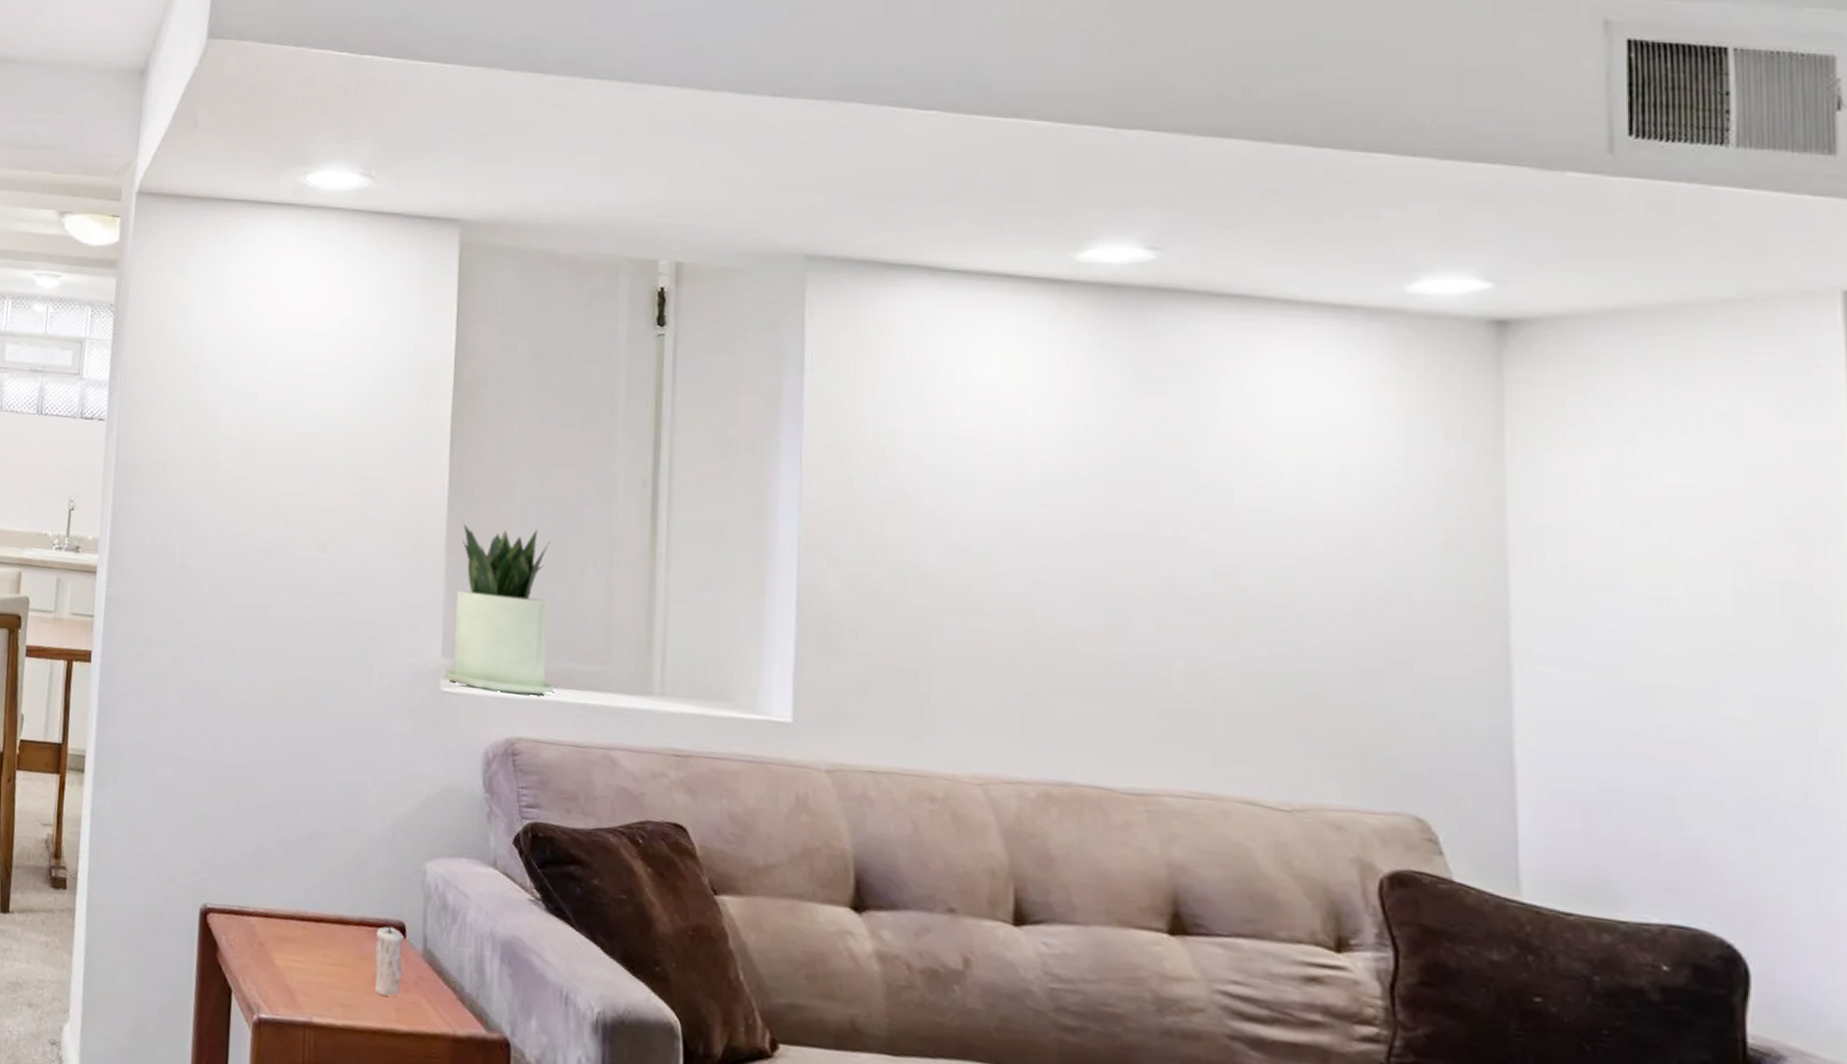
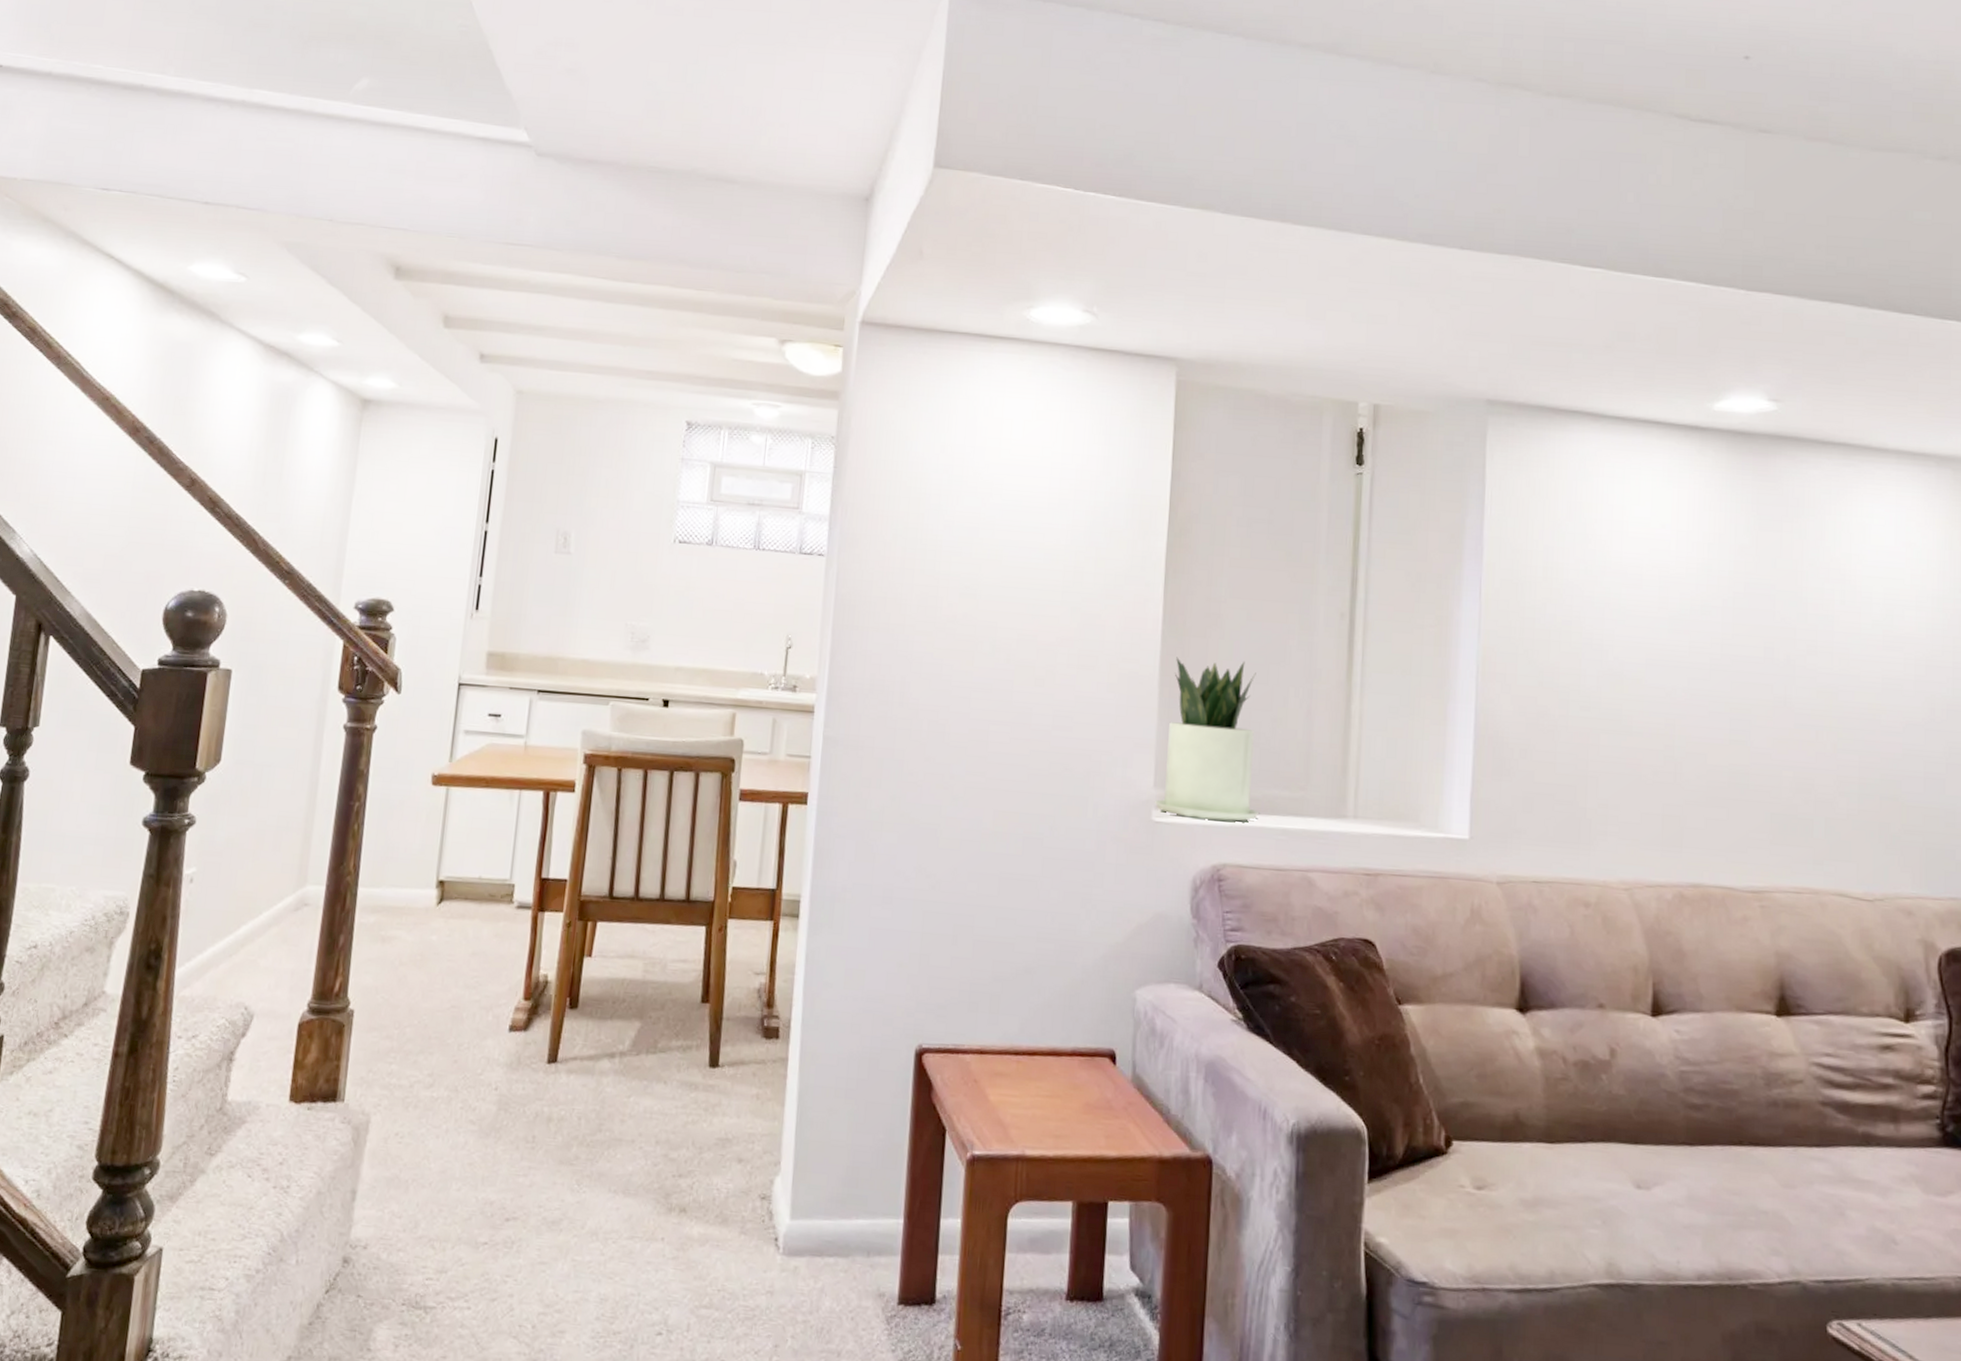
candle: present [375,919,404,997] -> none [1086,1048,1114,1124]

